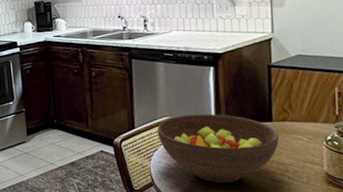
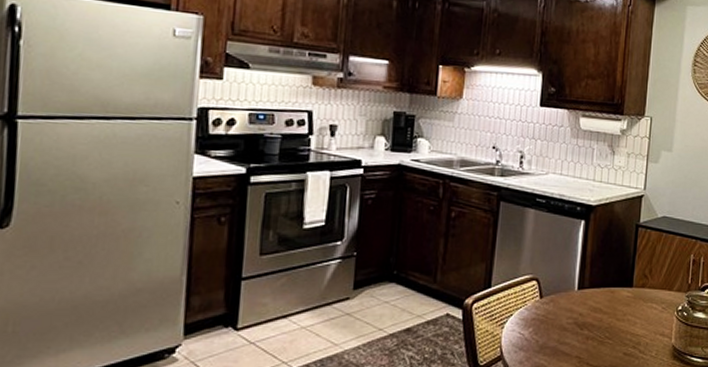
fruit bowl: present [157,113,279,183] -> none [515,274,636,356]

